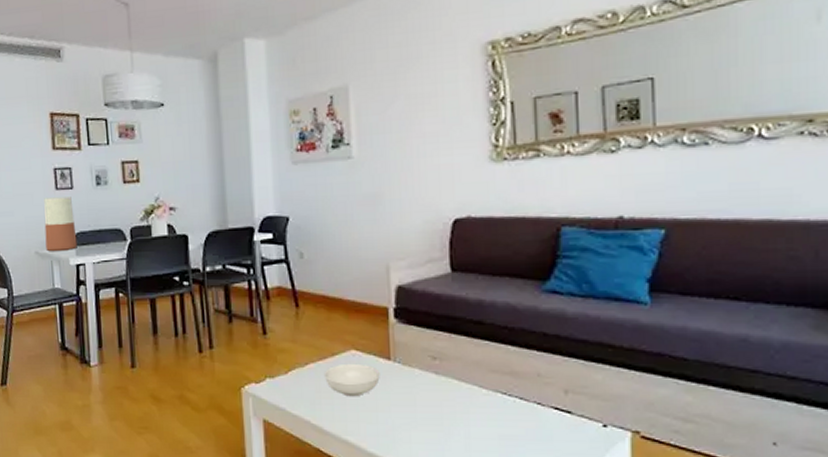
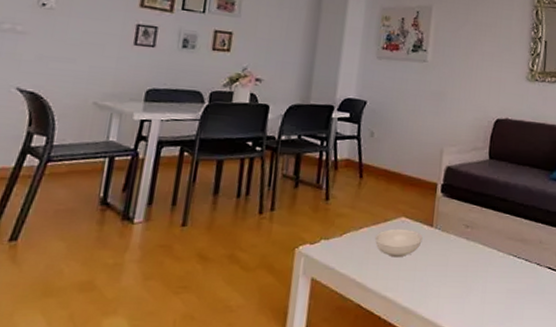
vase: present [43,197,77,252] -> none [108,51,151,105]

